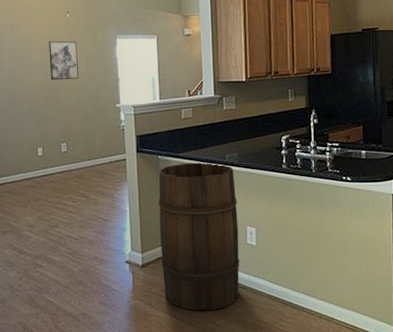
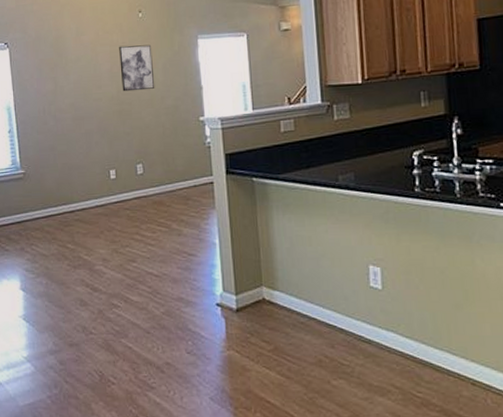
wooden barrel: present [158,162,240,311] -> none [254,185,361,369]

